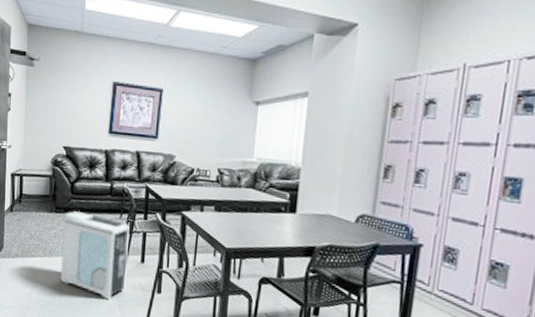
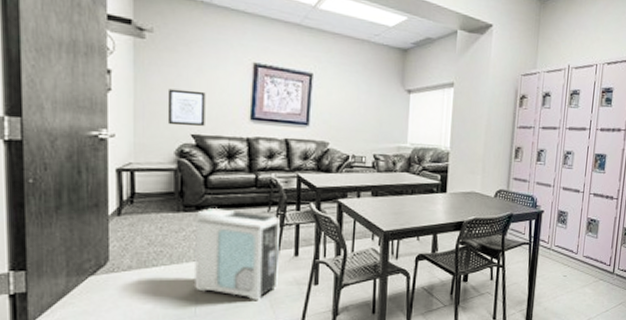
wall art: none [47,107,75,139] -> present [167,88,206,126]

